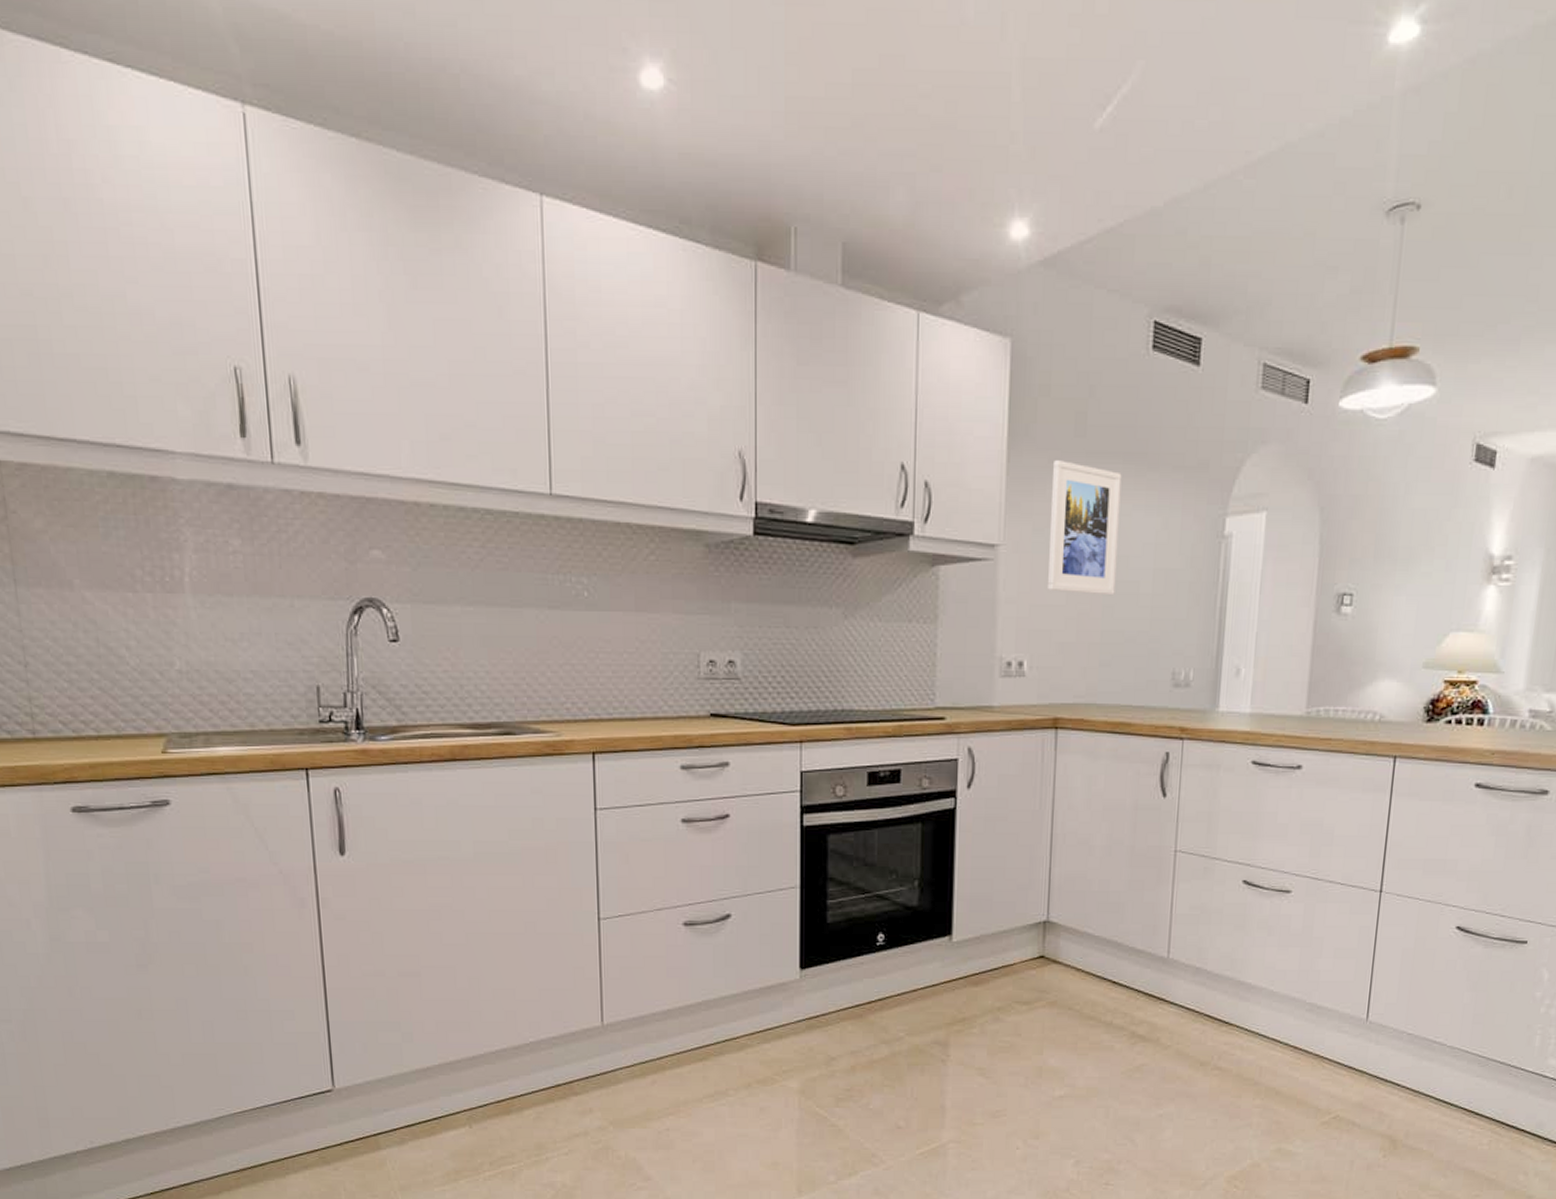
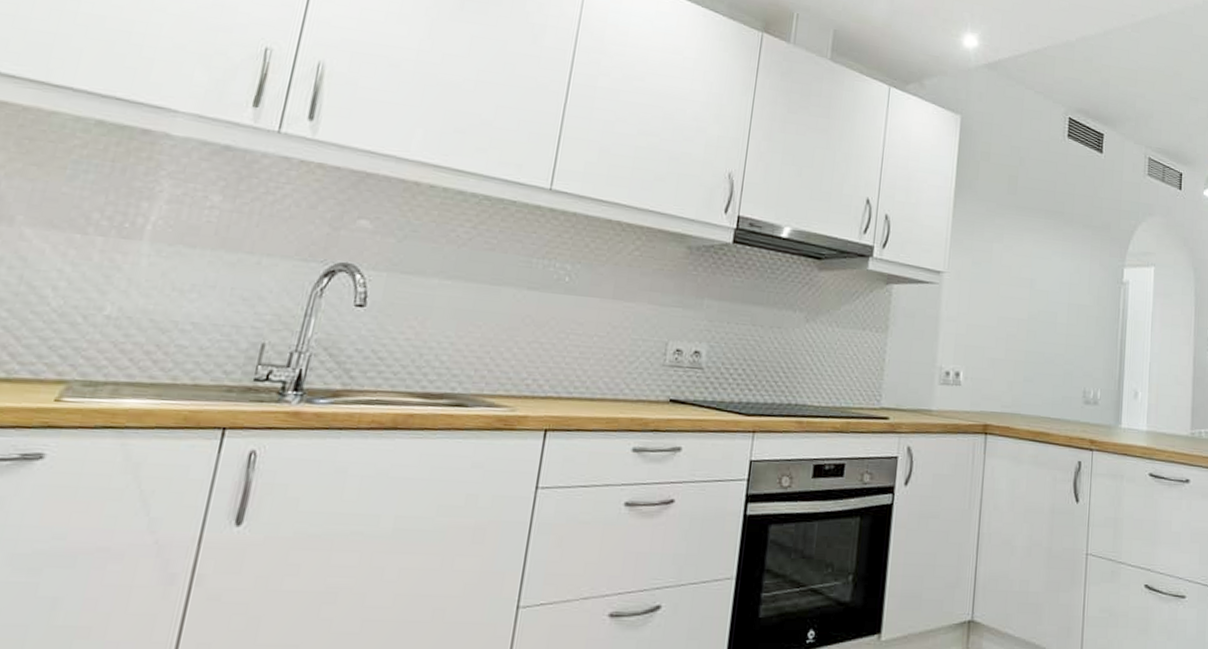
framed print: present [1047,460,1122,596] -> none [982,210,1044,323]

